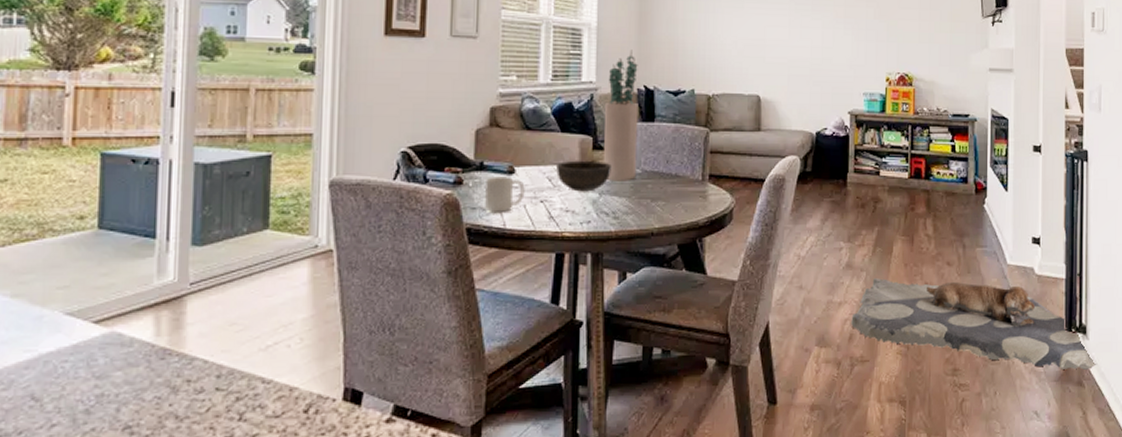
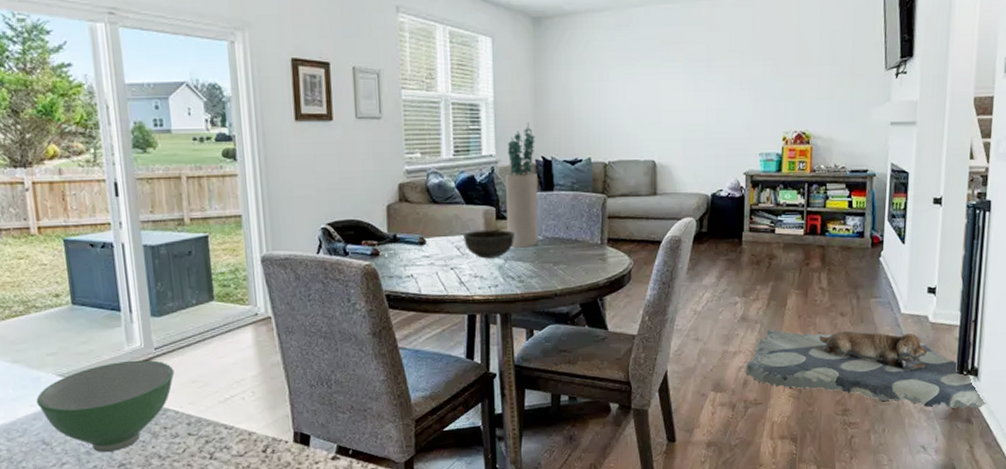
bowl: none [33,297,210,411] -> present [36,360,175,452]
mug: present [485,177,525,214] -> none [400,247,436,281]

